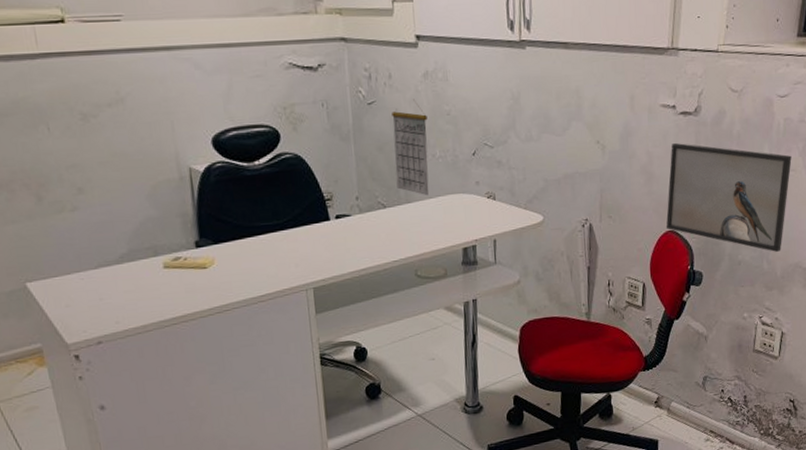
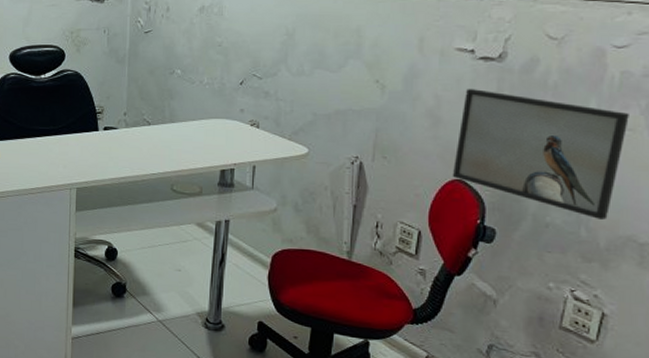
calendar: present [392,99,429,196] -> none [163,30,199,118]

